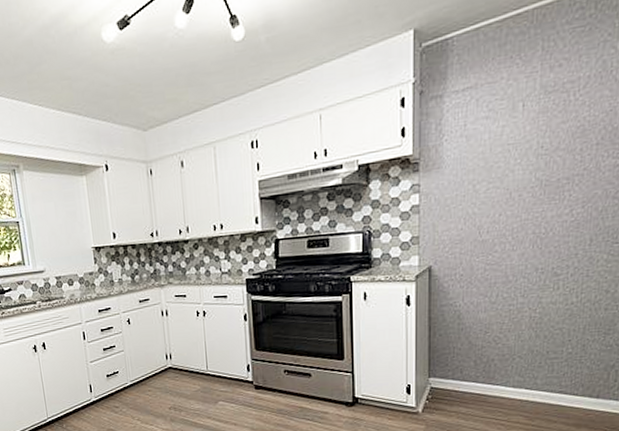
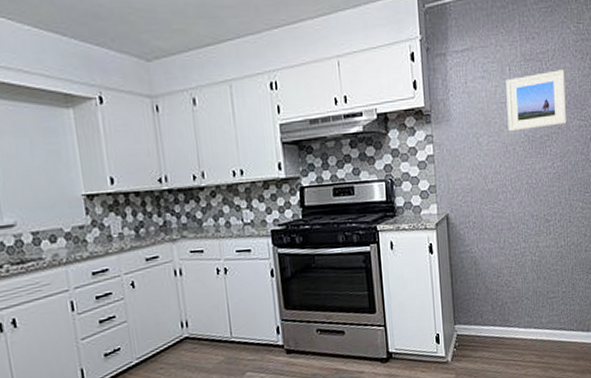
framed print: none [514,99,601,177] -> present [506,69,566,132]

